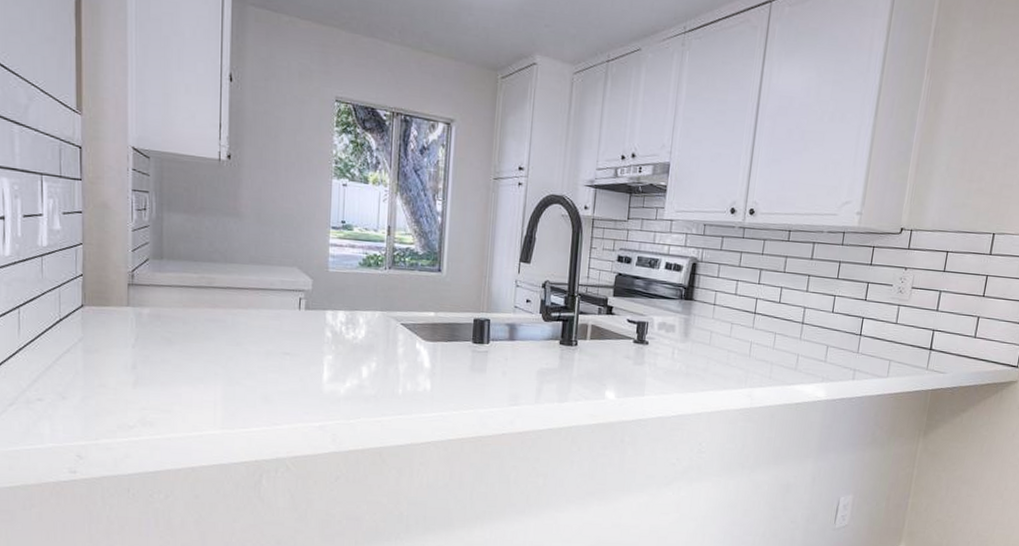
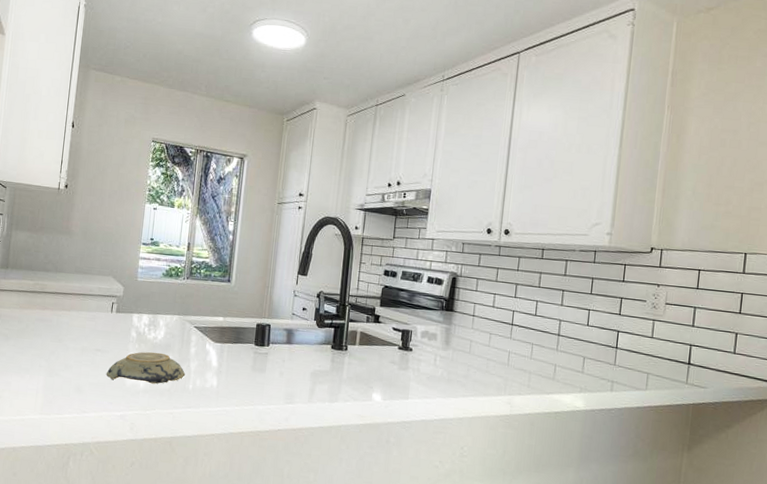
decorative bowl: none [298,353,394,390] -> present [106,352,186,384]

